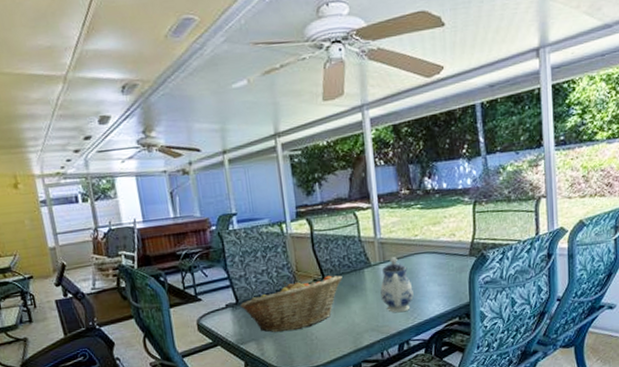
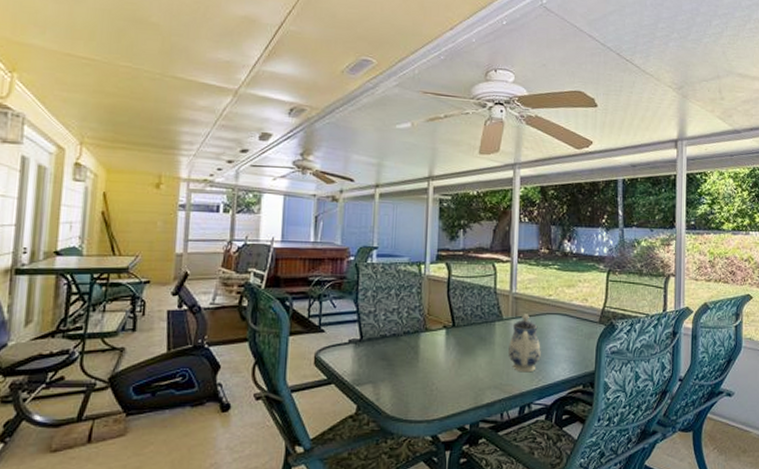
fruit basket: present [240,275,343,333] -> none [364,323,473,378]

